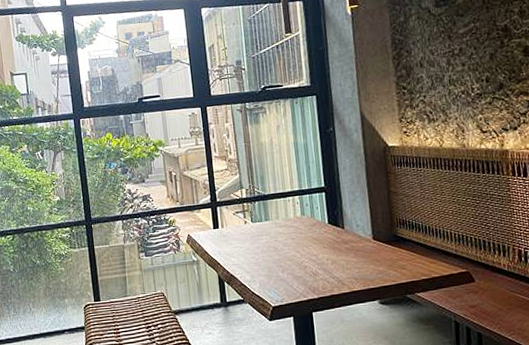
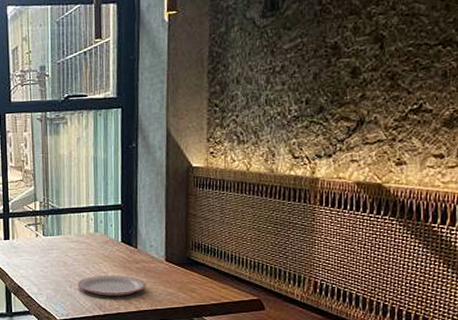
plate: none [289,256,357,279] -> present [77,274,146,296]

